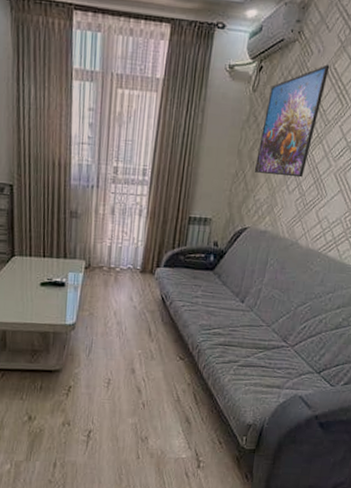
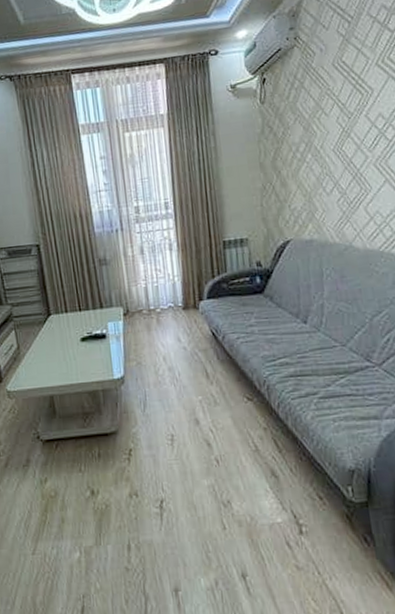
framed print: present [254,64,330,178] -> none [279,60,339,182]

